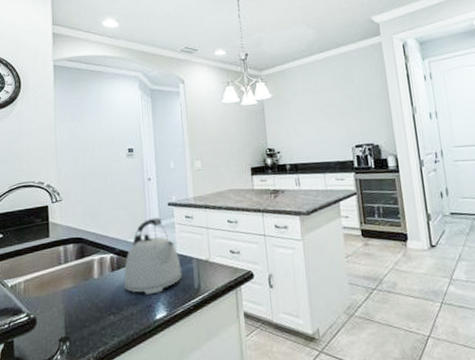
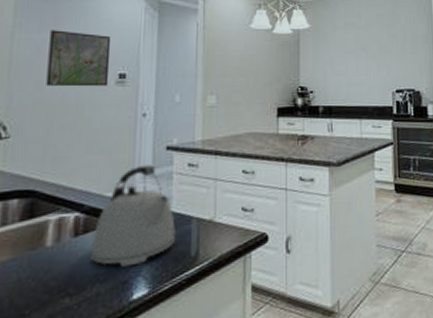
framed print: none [79,119,122,161] -> present [46,30,111,87]

